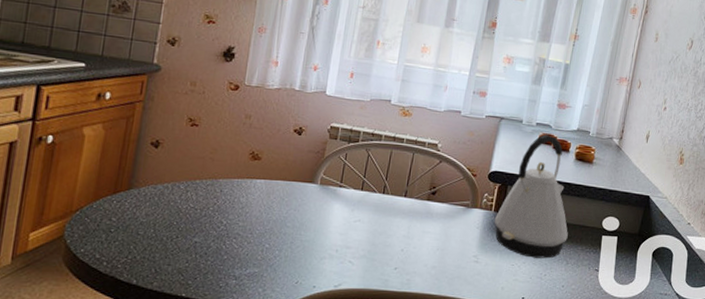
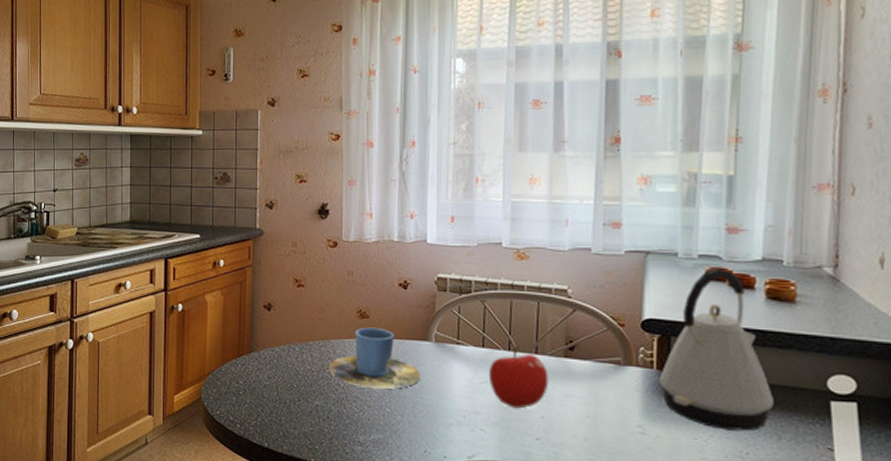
cup: none [212,168,303,226] -> present [328,327,421,389]
fruit: none [362,189,413,244] -> present [488,345,549,409]

